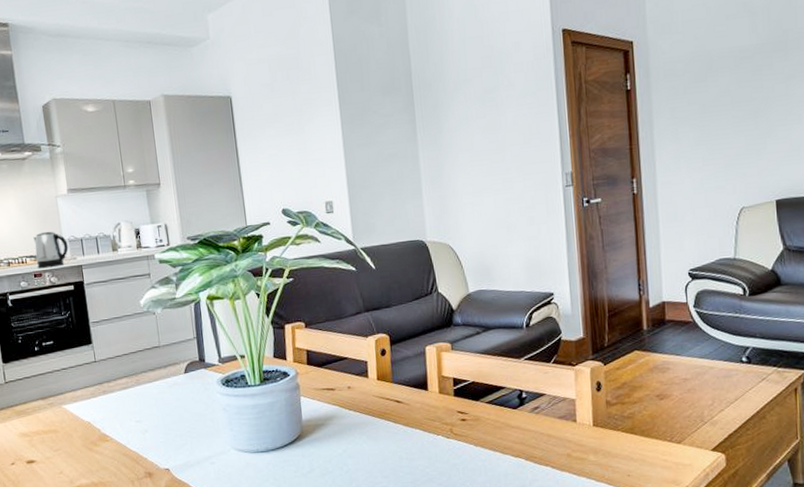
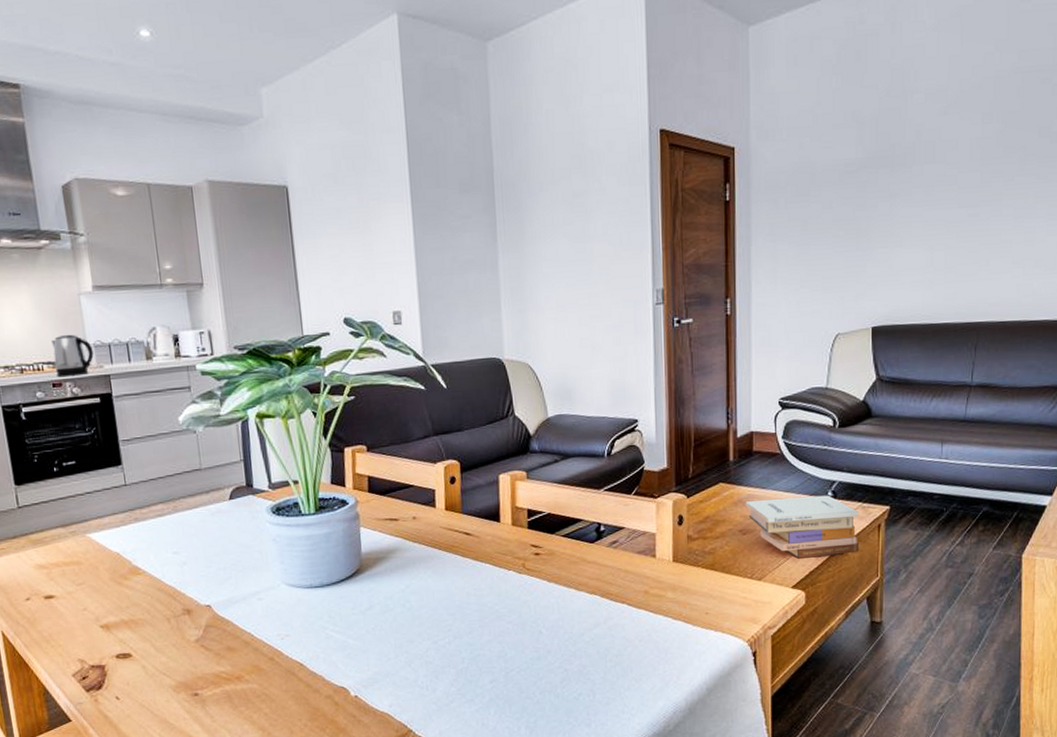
books: none [661,360,777,422] -> present [745,495,859,559]

